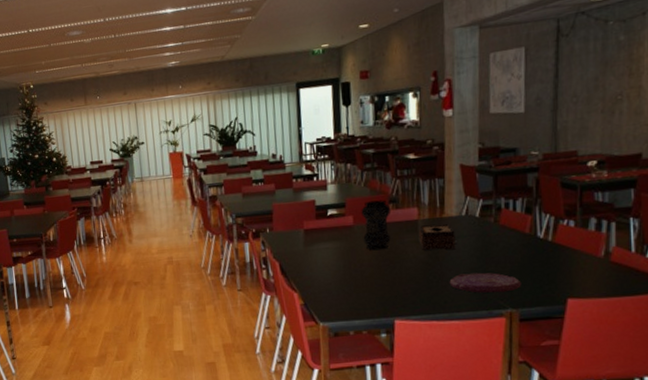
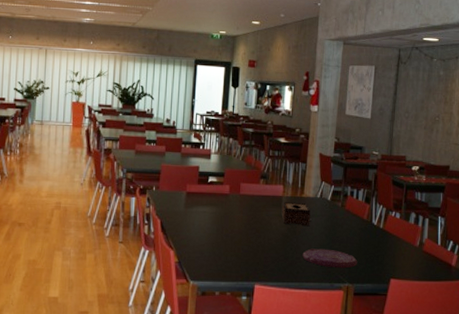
vase: present [361,200,391,251] -> none [236,174,262,219]

